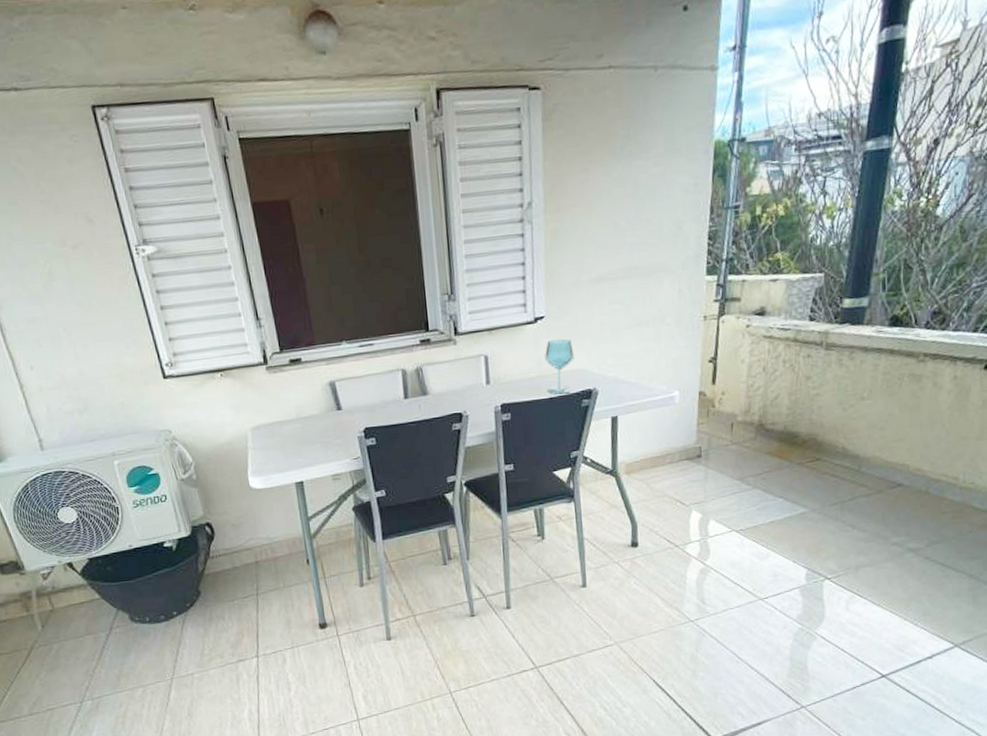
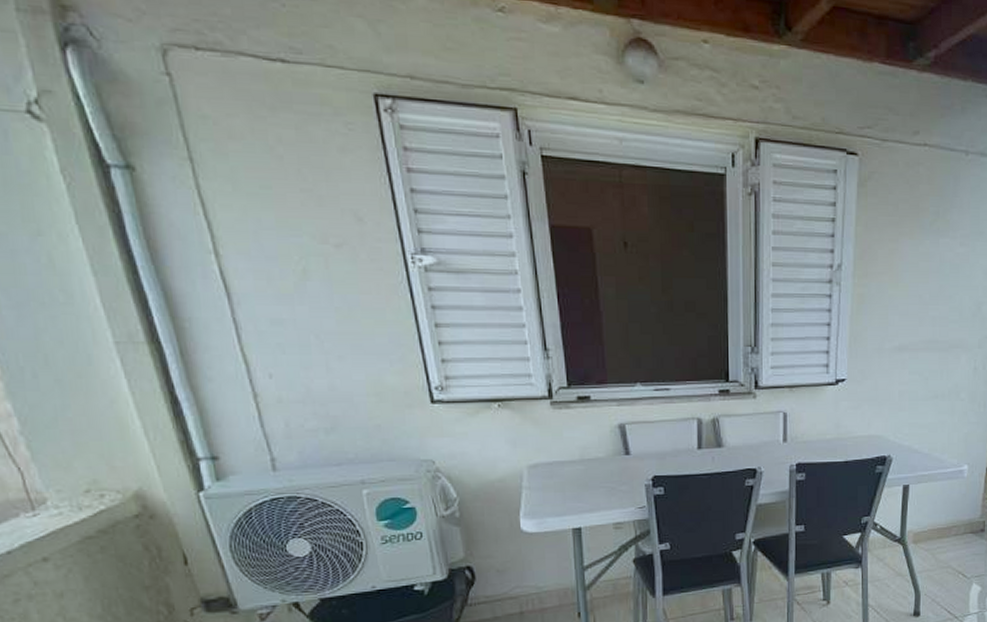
wine glass: present [544,338,574,395] -> none [842,403,872,458]

